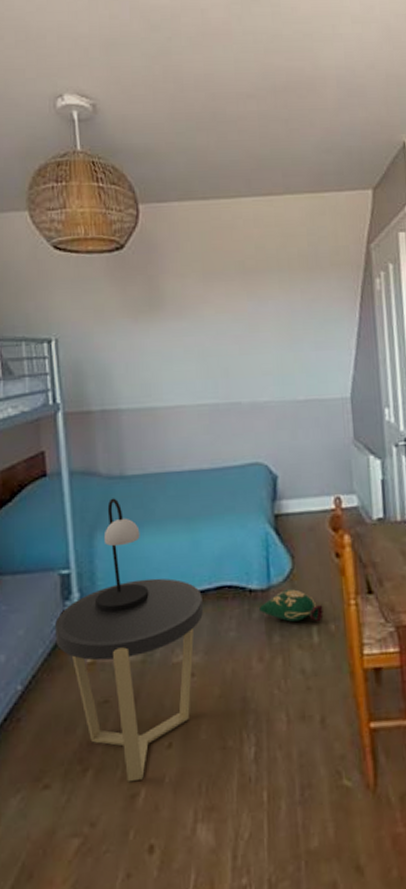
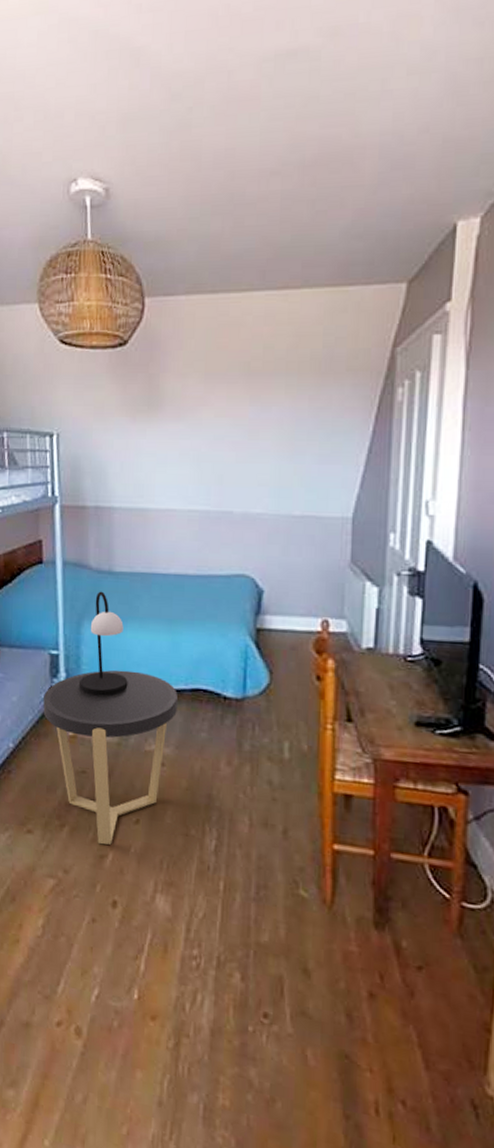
bag: present [259,588,324,622] -> none [232,702,297,740]

